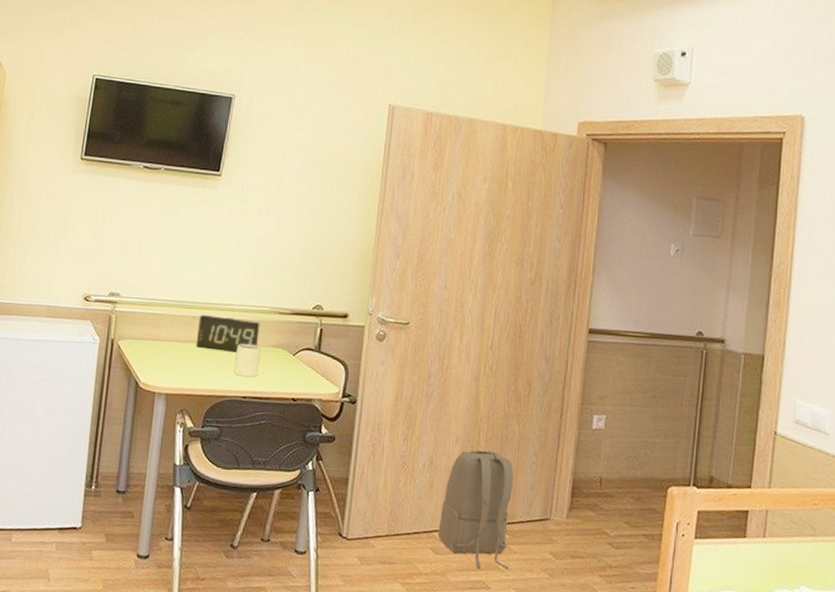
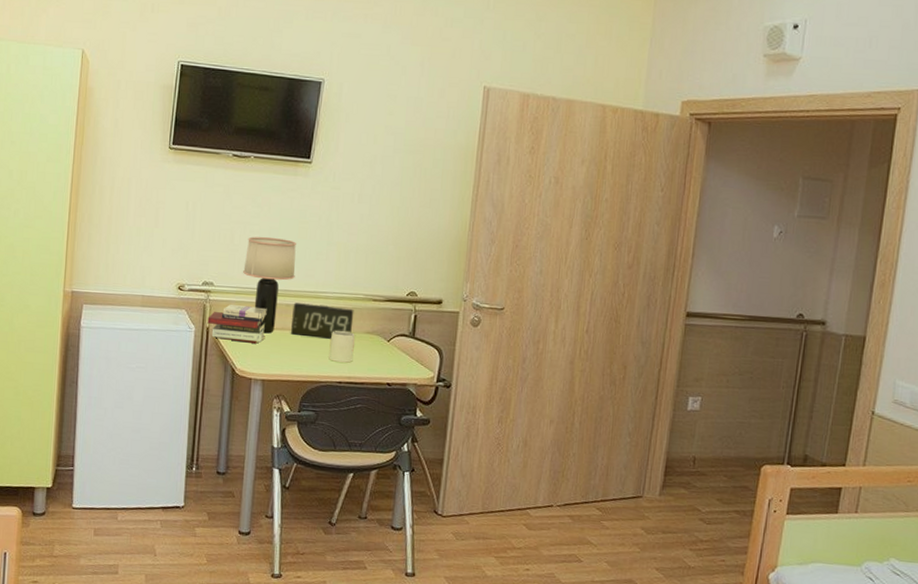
books: none [112,315,173,356] -> present [207,304,267,344]
table lamp: none [150,247,204,346] -> present [243,236,296,334]
backpack: present [437,450,514,569] -> none [531,432,607,544]

